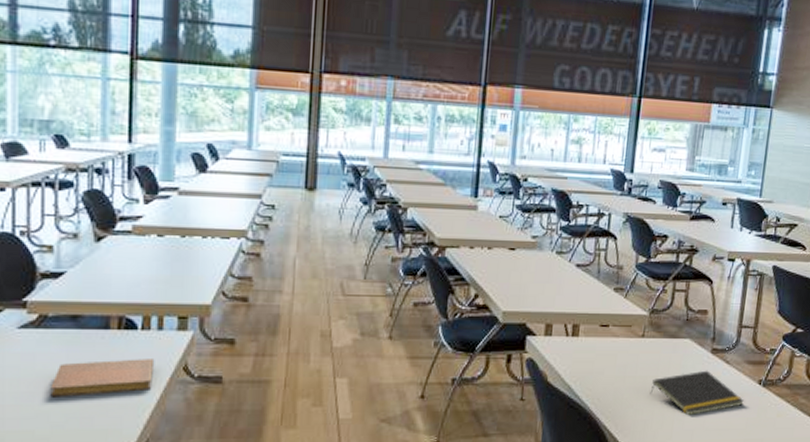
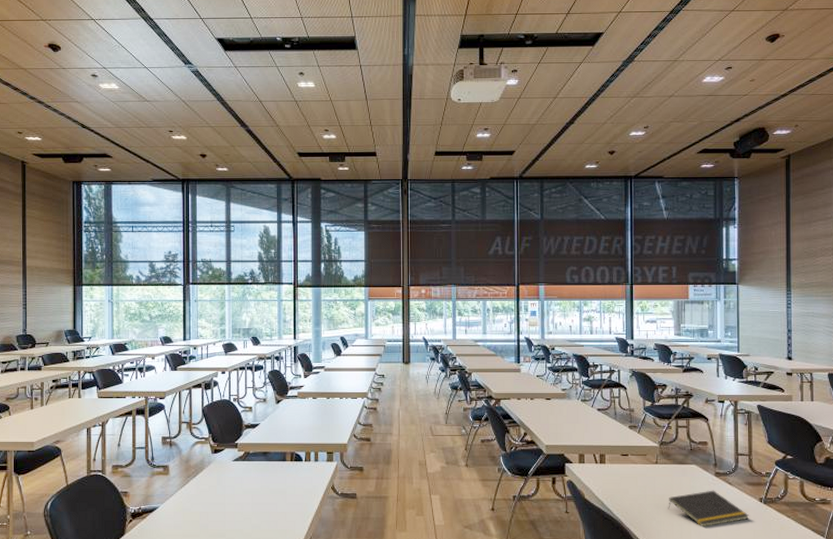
notebook: present [50,359,155,398] -> none [252,481,314,507]

